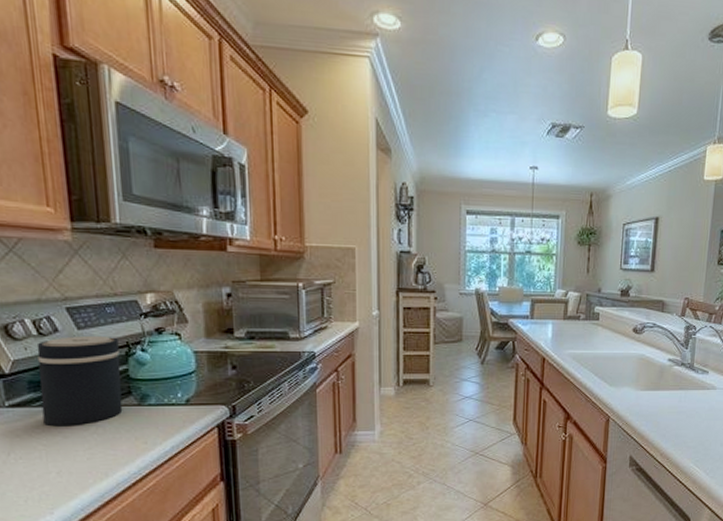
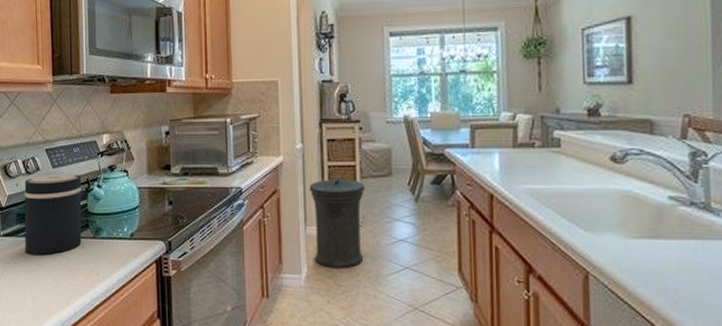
trash can: none [384,343,437,424] -> present [309,178,365,269]

